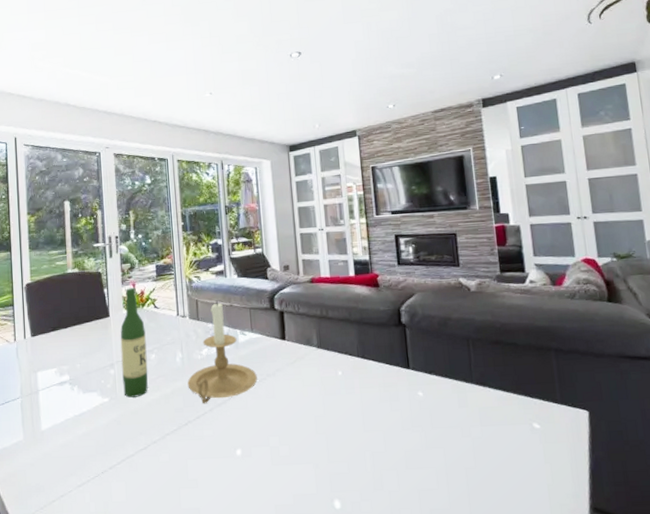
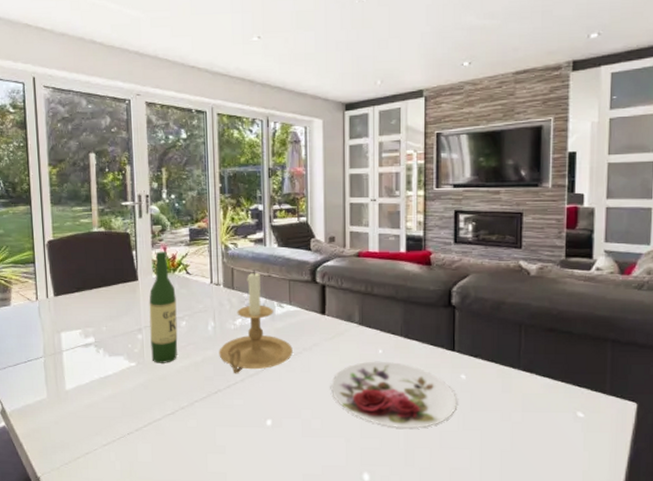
plate: none [296,382,418,450] -> present [331,361,457,429]

